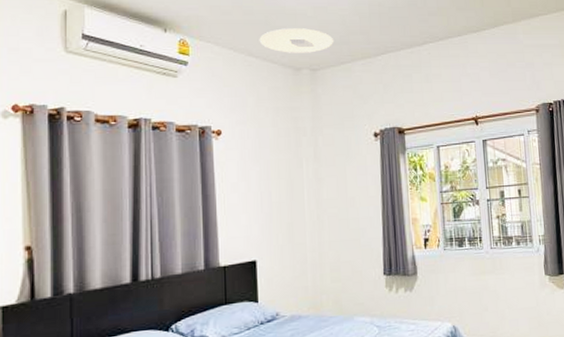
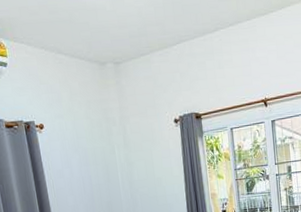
ceiling light: present [259,28,334,53] -> none [65,23,133,49]

